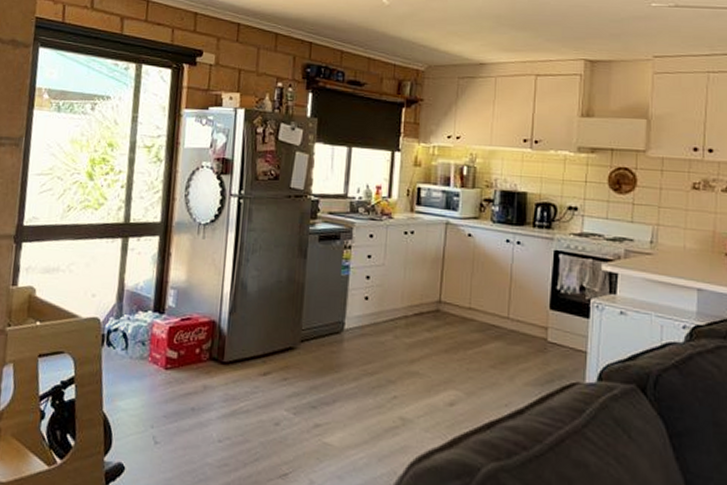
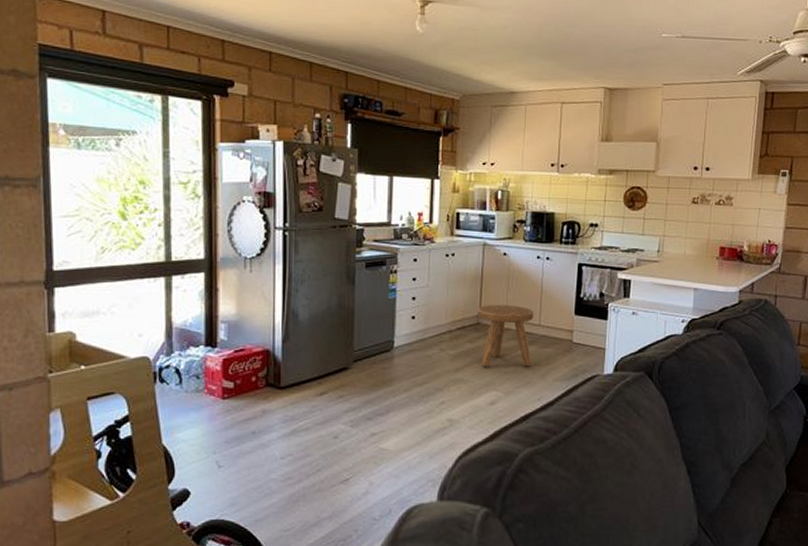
stool: none [436,290,502,366] -> present [477,305,534,367]

